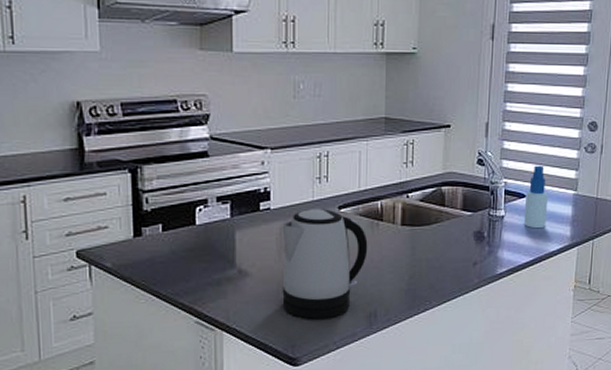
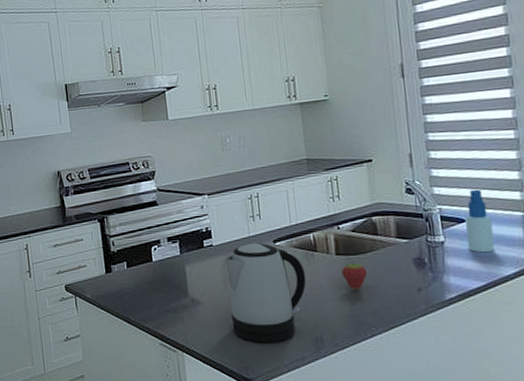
fruit: none [404,233,430,263] -> present [341,261,368,290]

